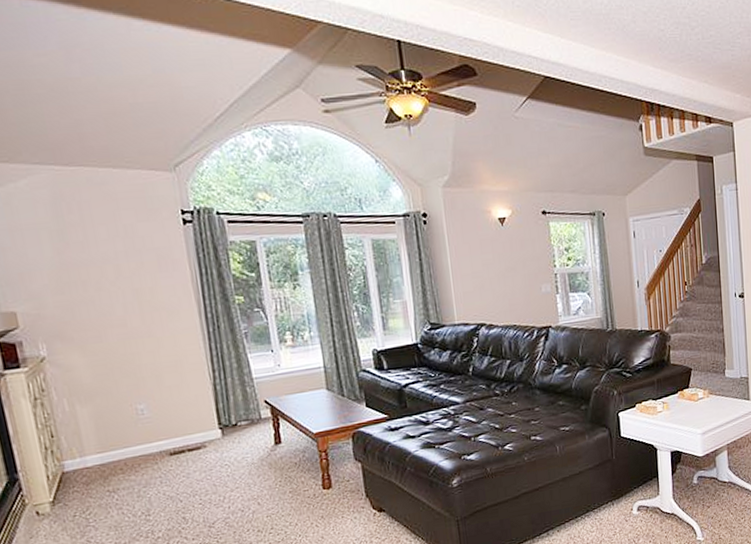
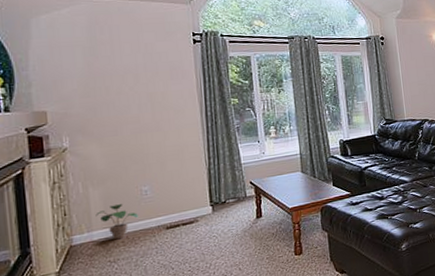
potted plant: none [87,425,137,467] -> present [95,204,139,240]

